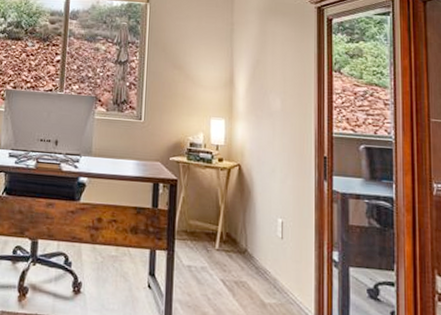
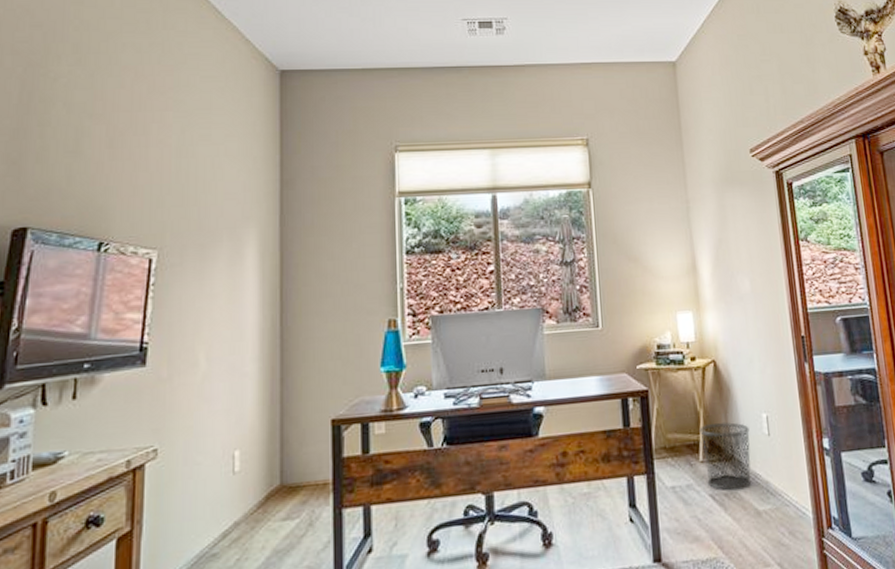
waste bin: none [218,218,264,281] -> present [698,421,752,491]

